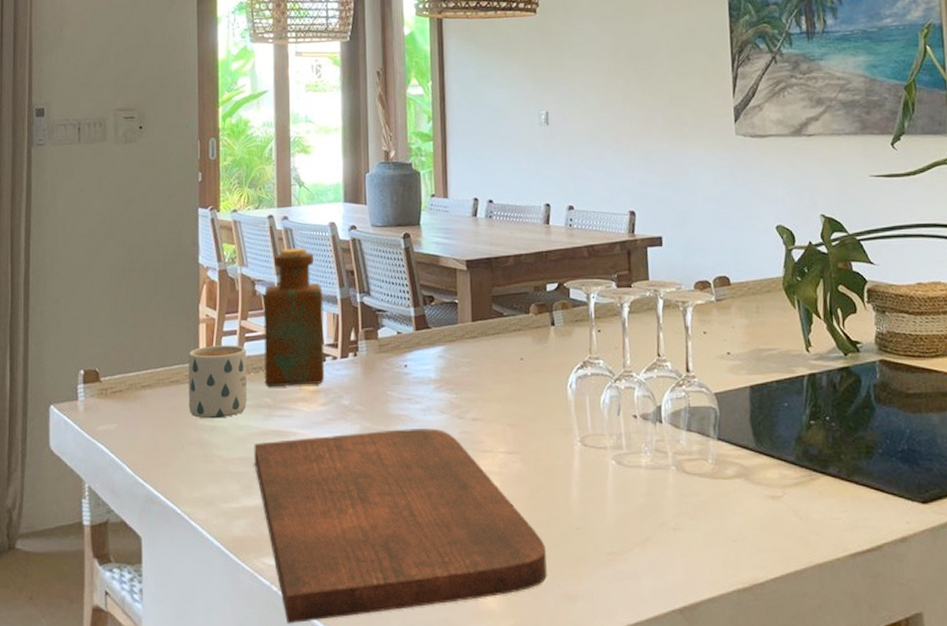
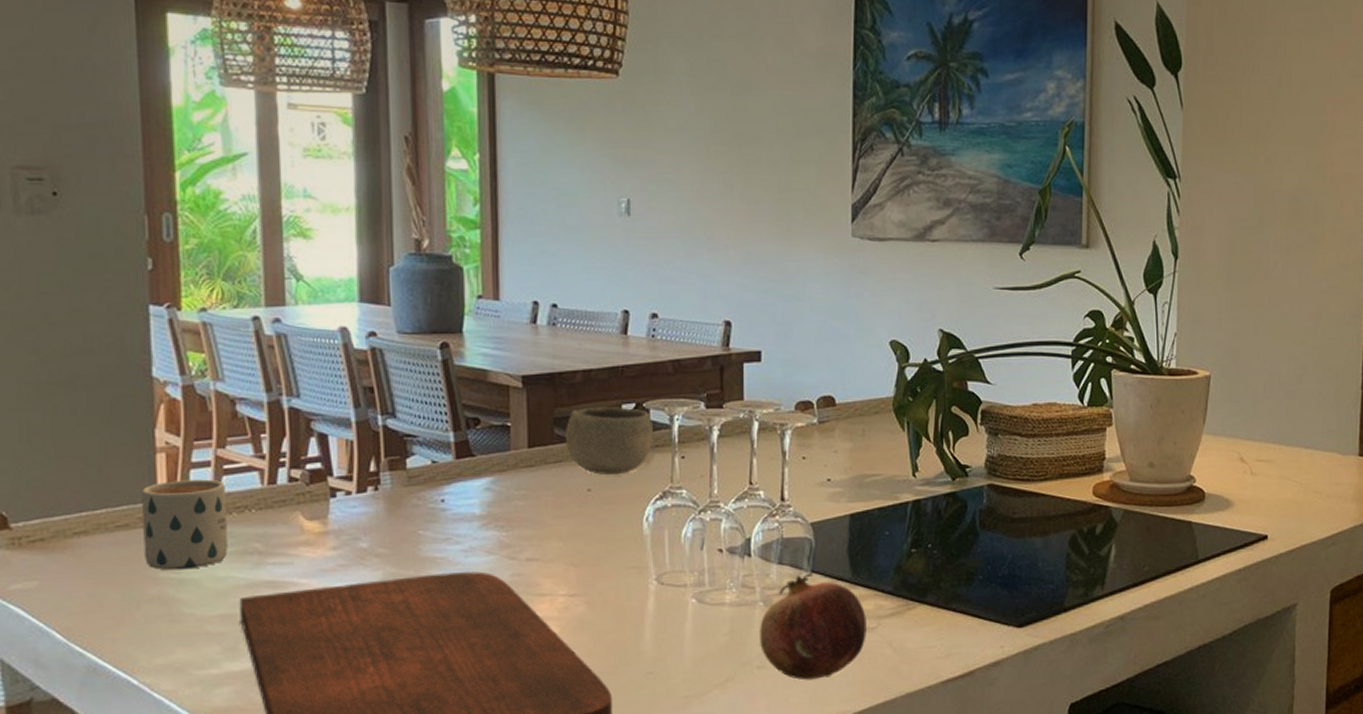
bottle: present [263,248,325,388] -> none [248,358,335,530]
bowl: none [501,285,573,346] -> present [564,406,653,475]
fruit: none [672,440,773,545] -> present [758,572,866,680]

